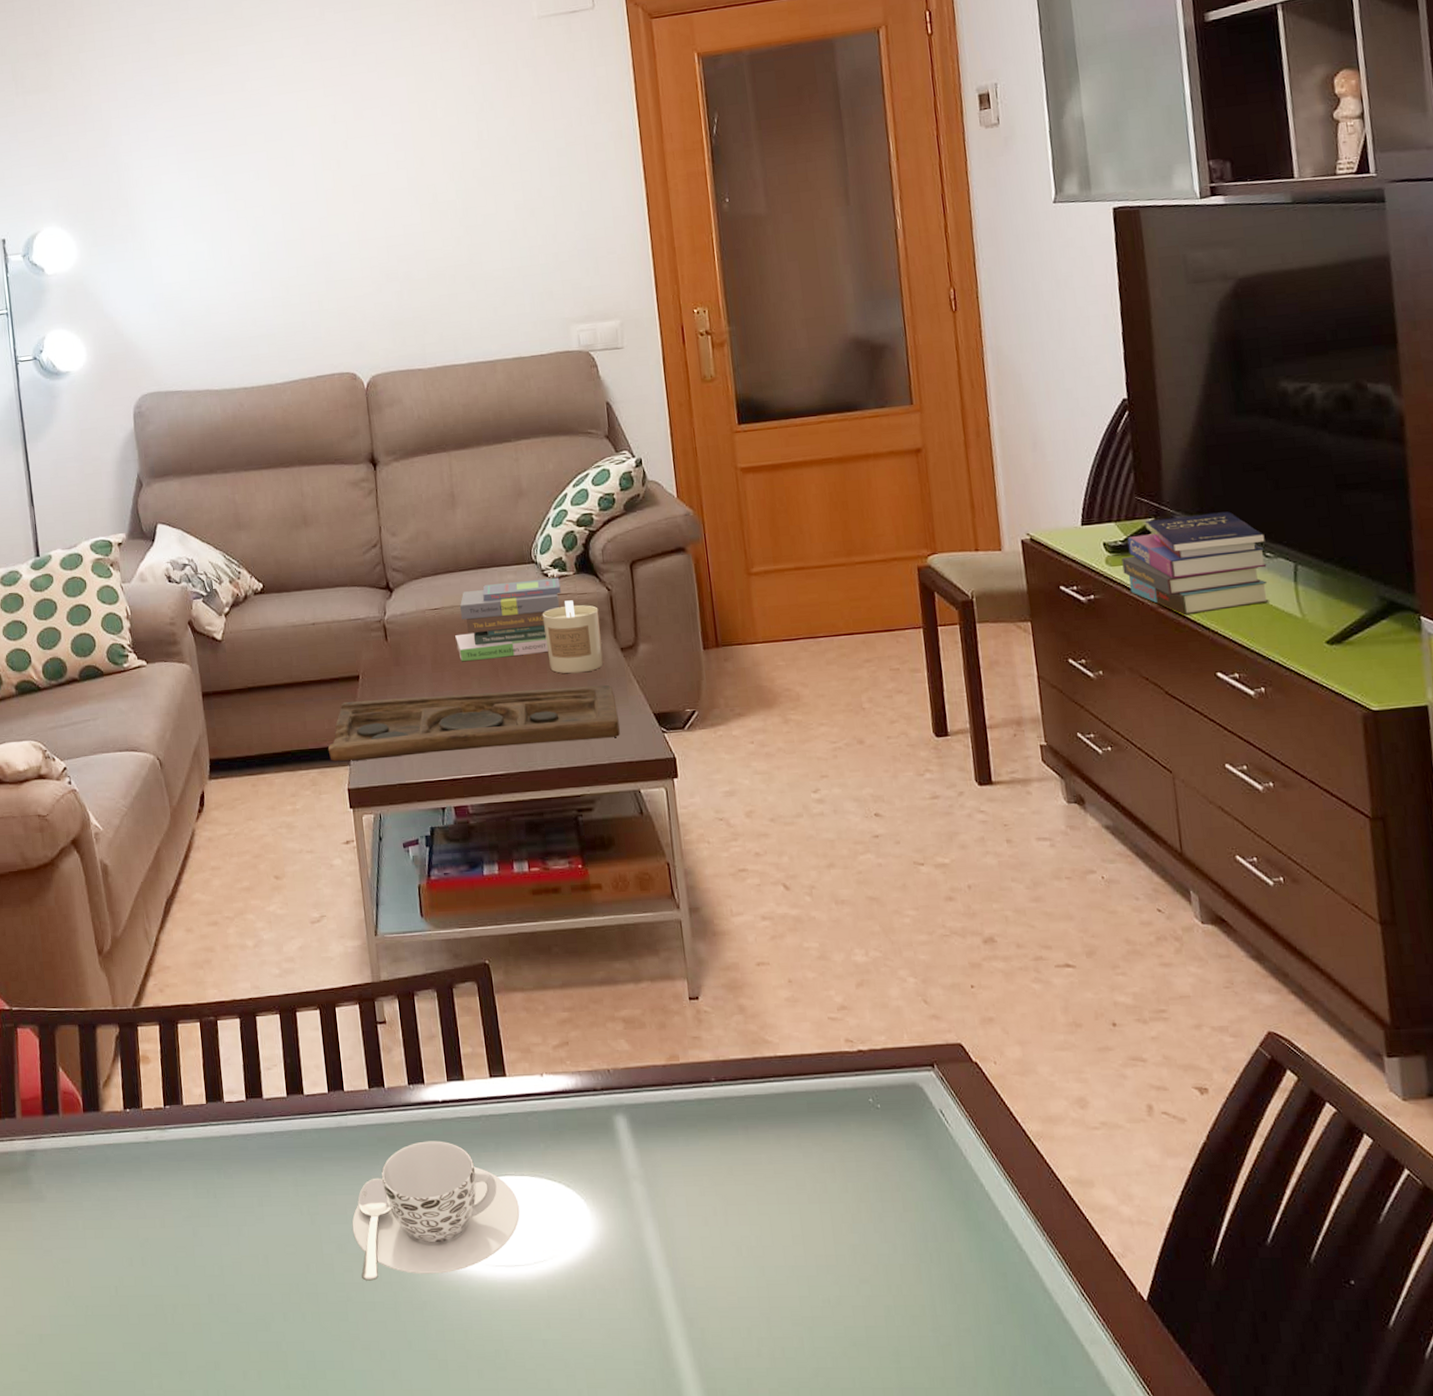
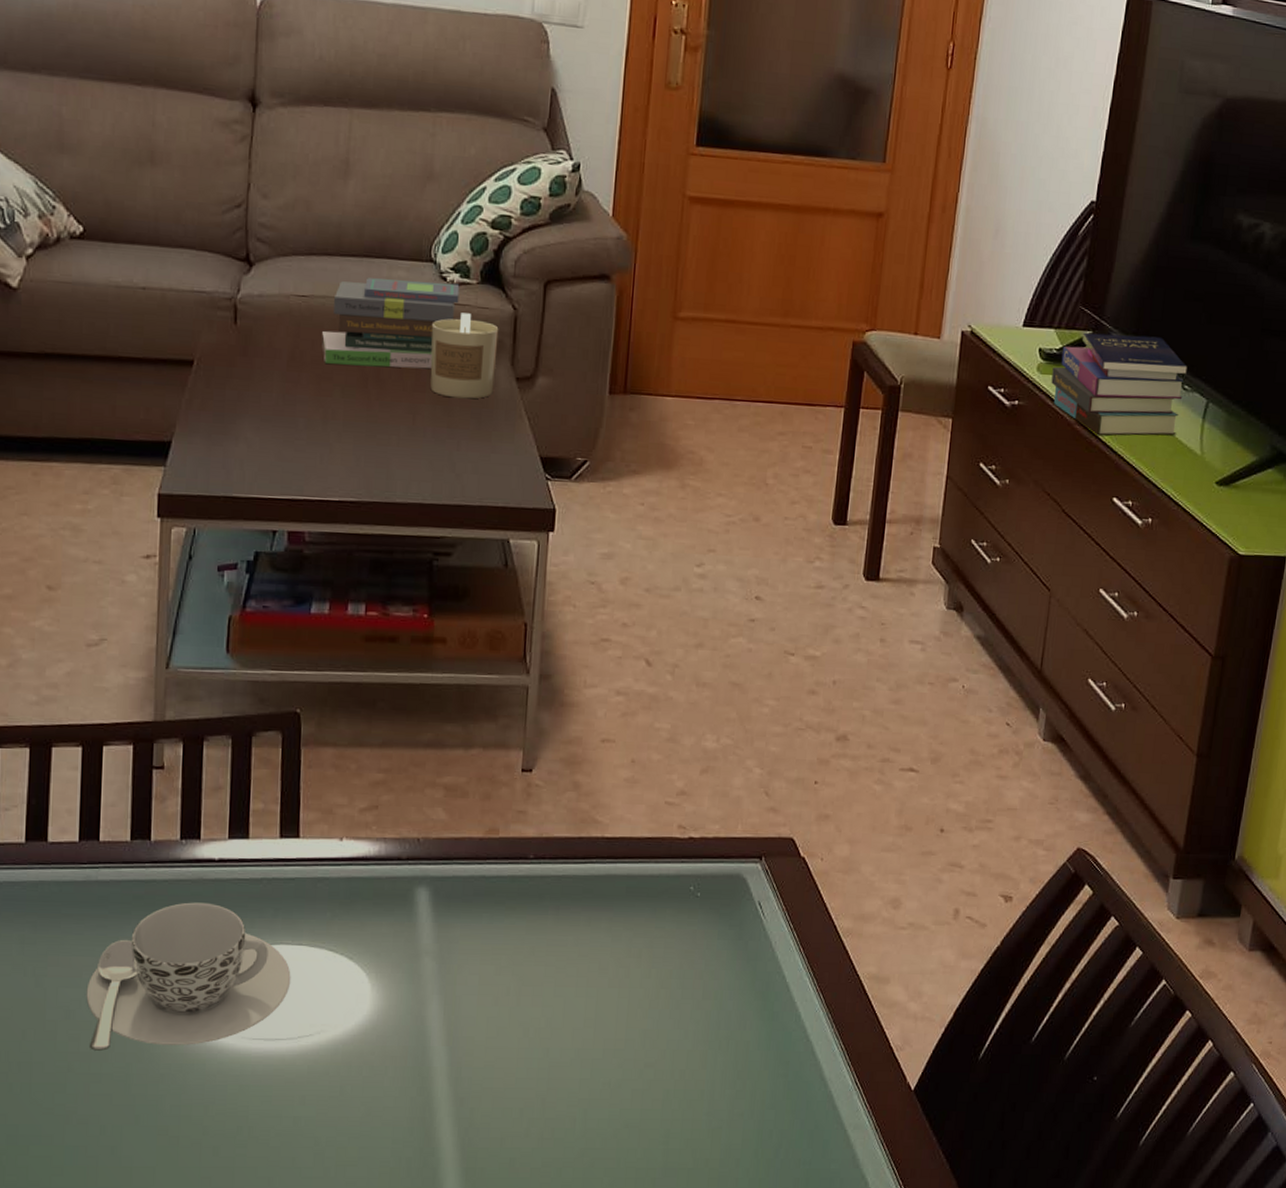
decorative tray: present [327,684,620,762] -> none [139,389,500,477]

